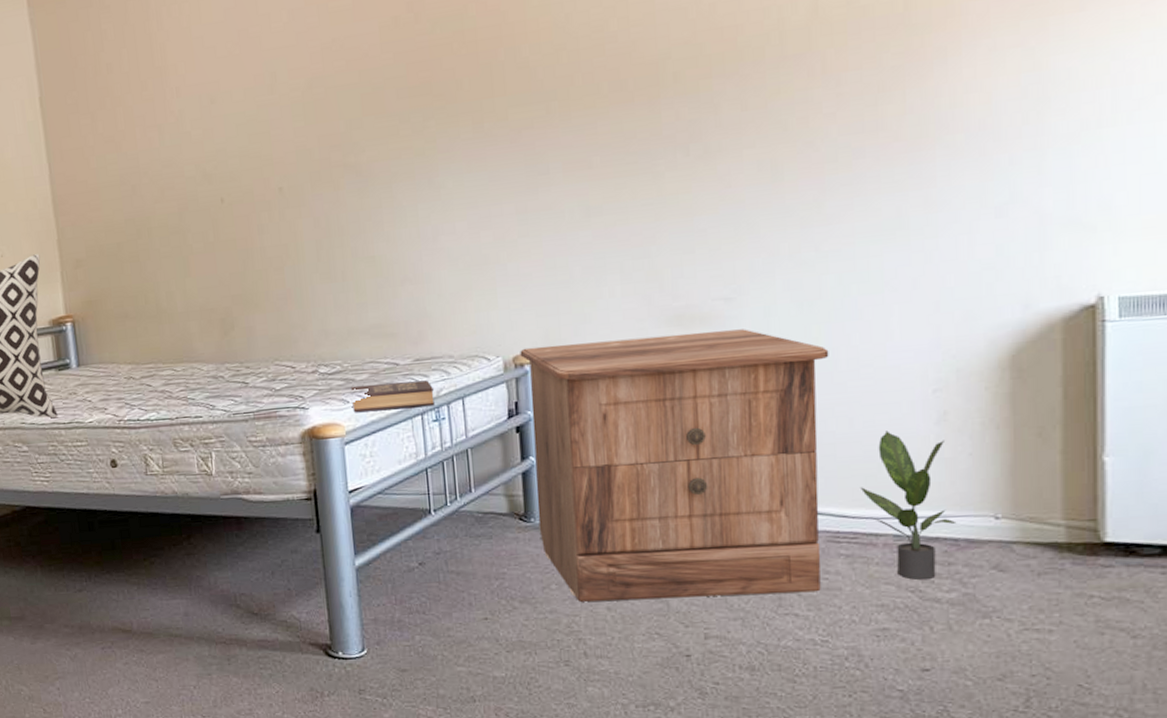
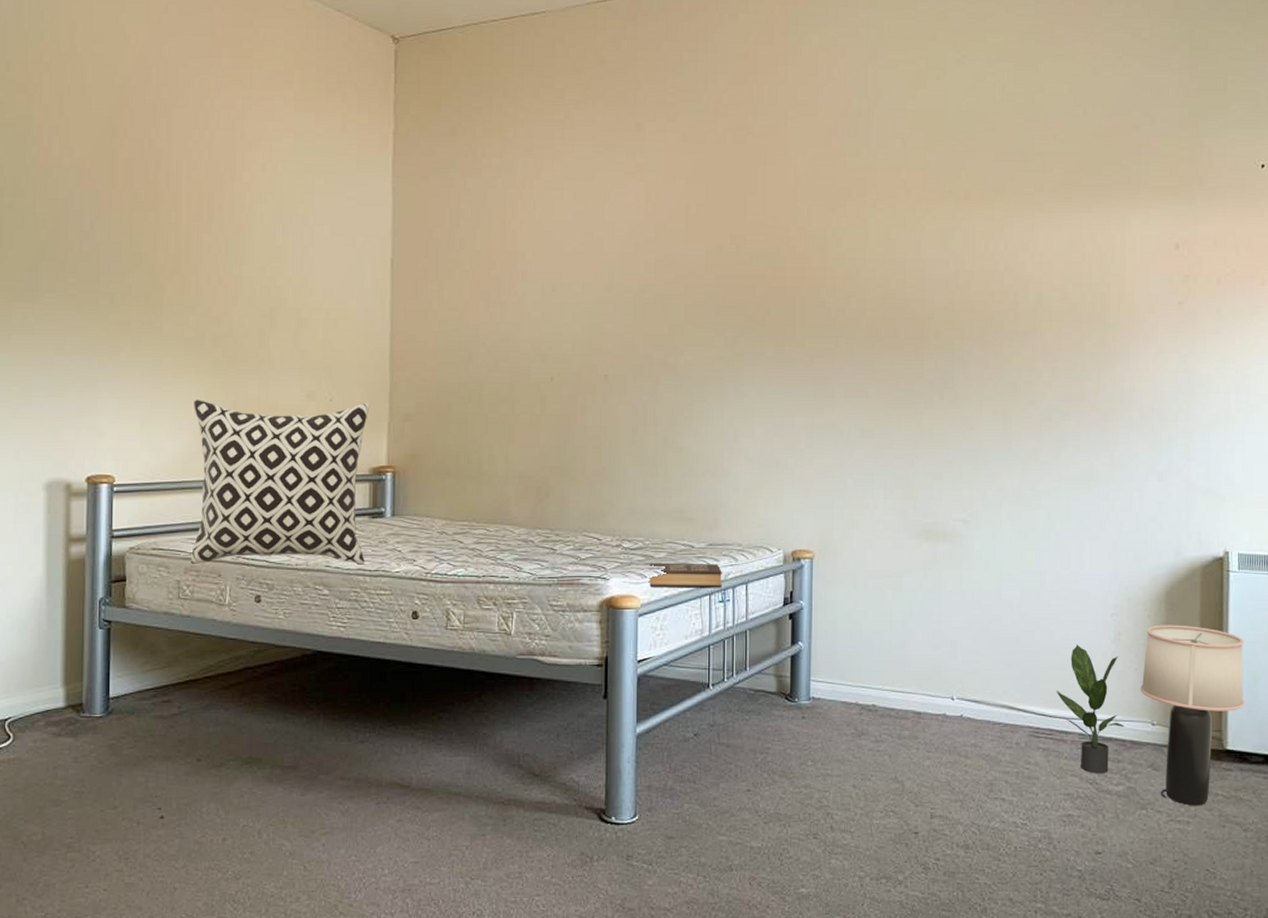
nightstand: present [520,329,829,602] -> none [798,544,1038,780]
table lamp: none [976,394,1132,611] -> present [1140,625,1245,806]

